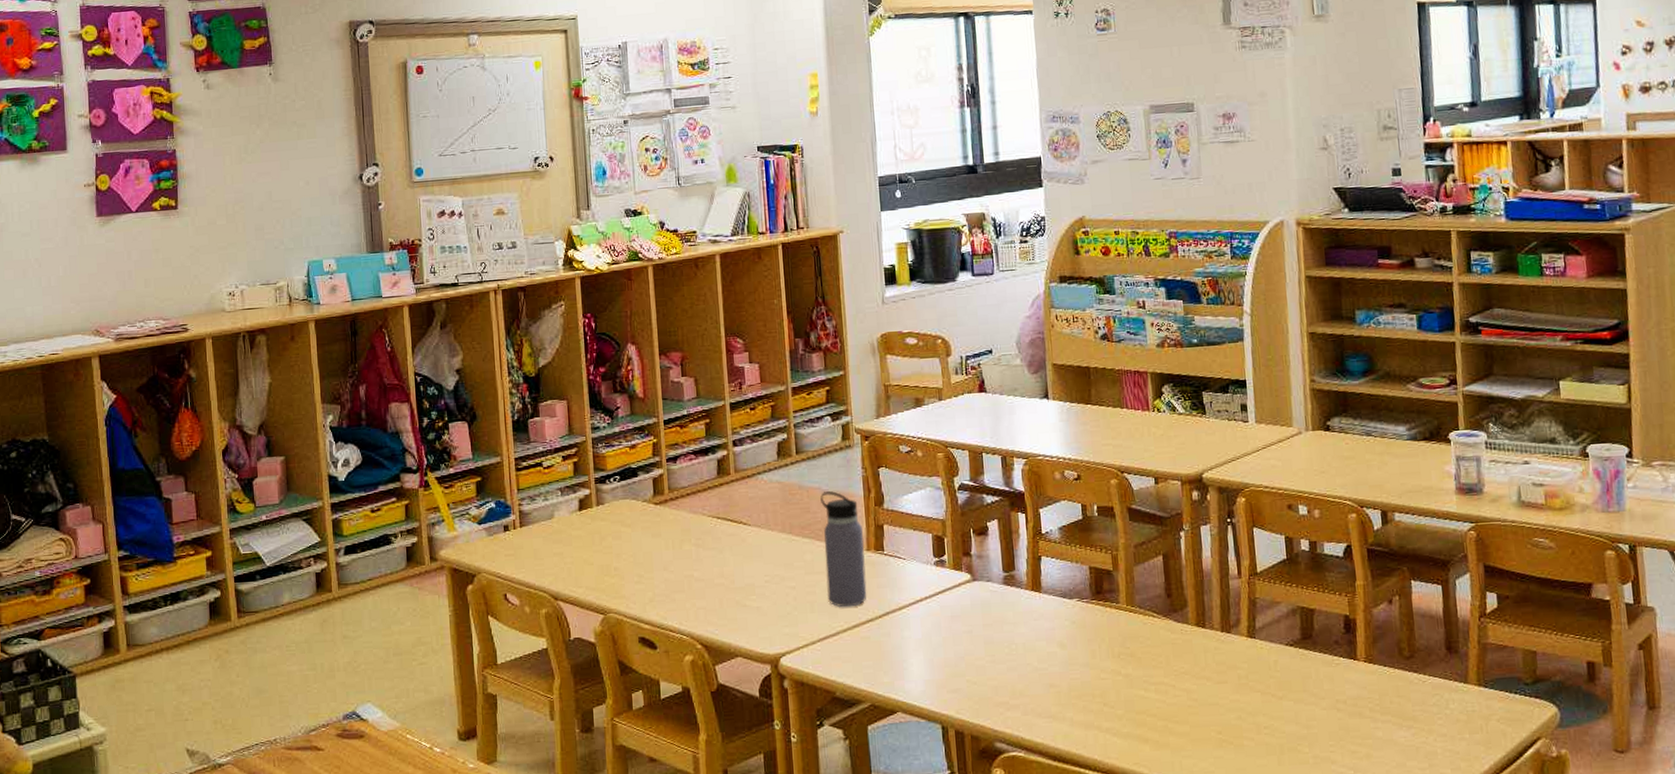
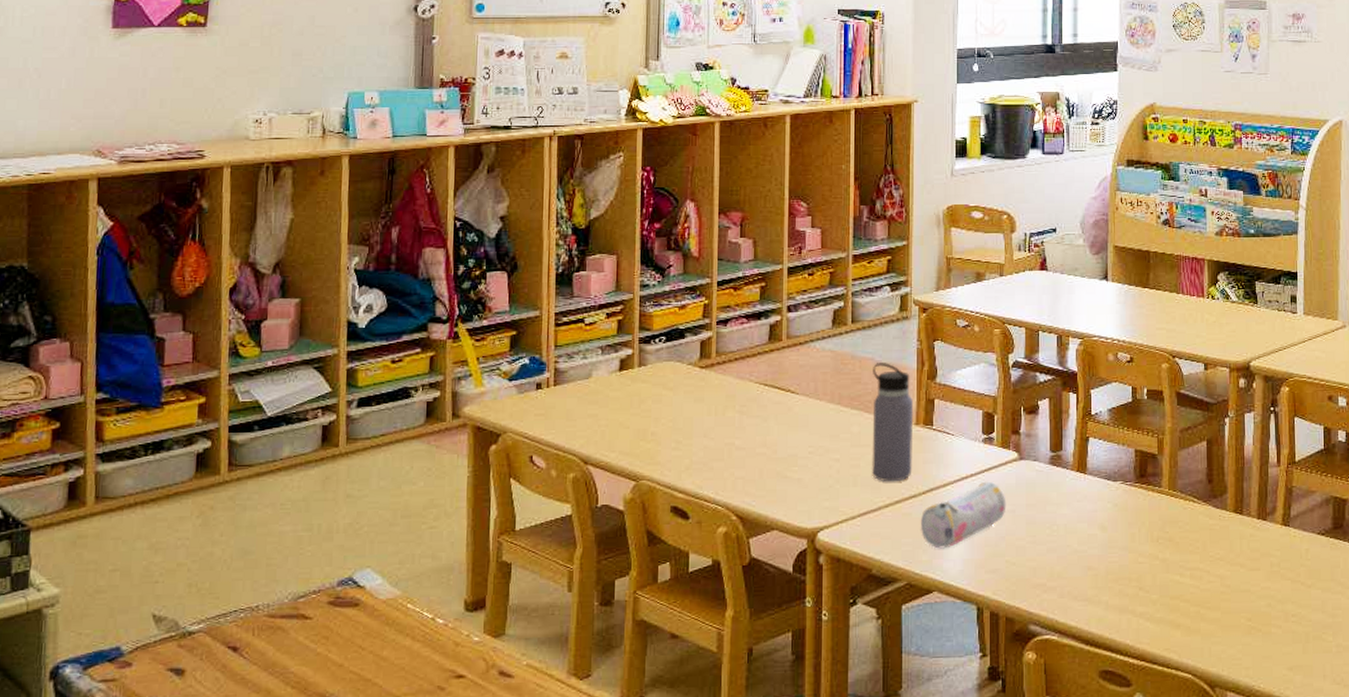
pencil case: none [879,603,963,671] -> present [920,481,1006,549]

